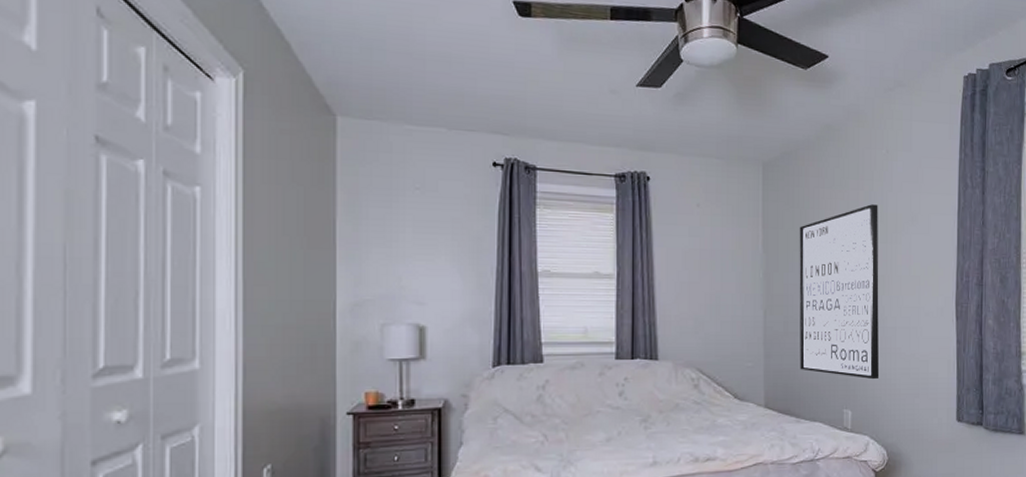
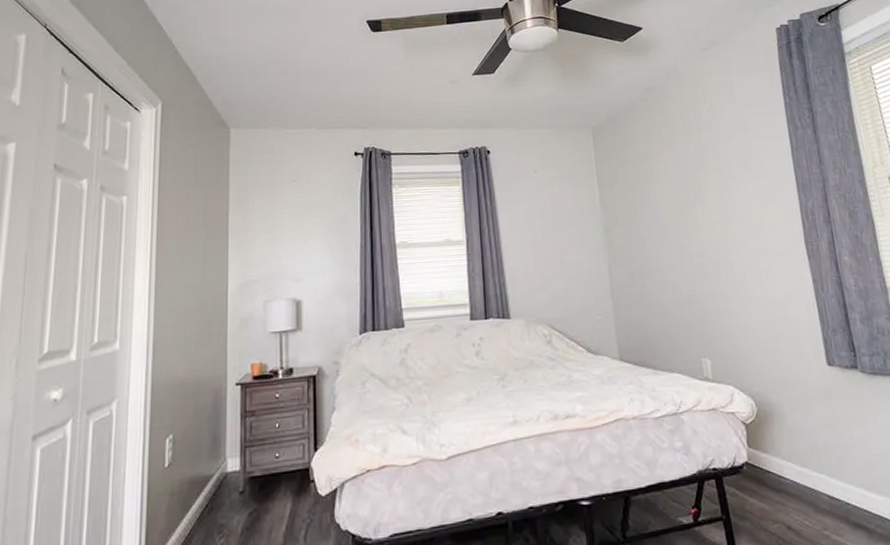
wall art: present [799,204,880,380] -> none [633,154,735,326]

